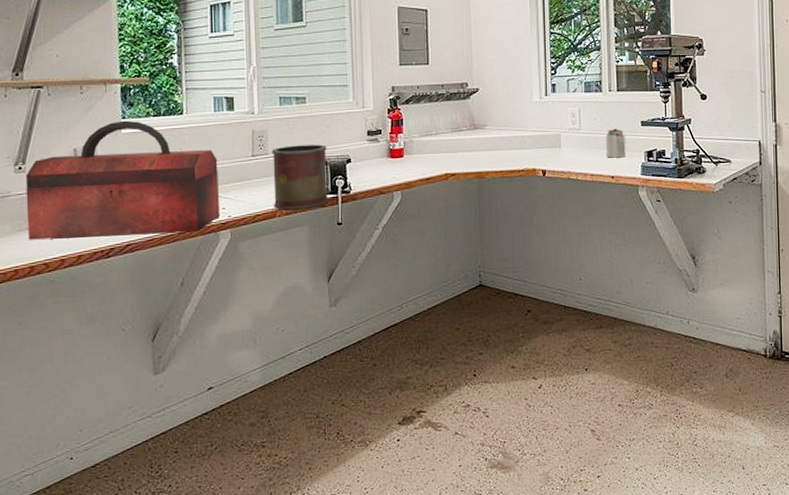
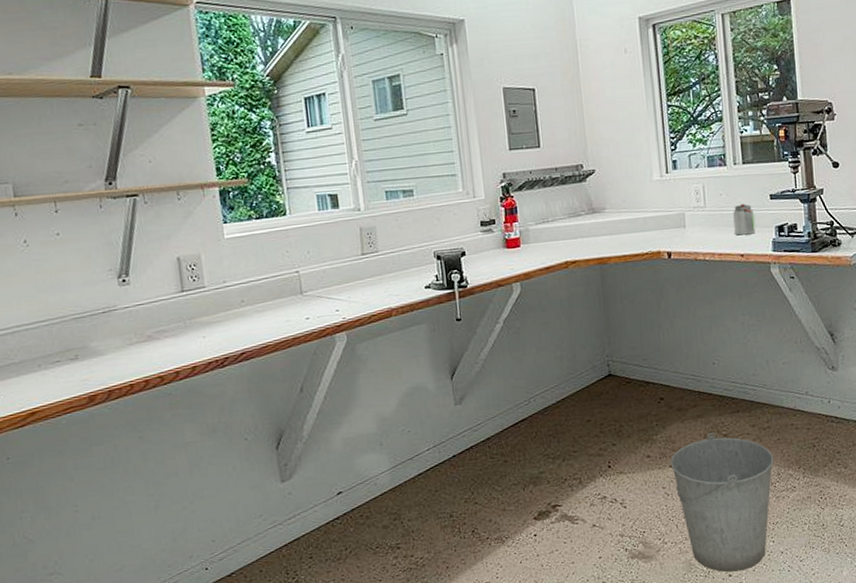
toolbox: present [25,120,221,240] -> none [130,225,335,354]
paint can: present [271,144,329,211] -> none [382,238,445,309]
bucket: none [533,347,634,487] -> present [670,432,774,572]

